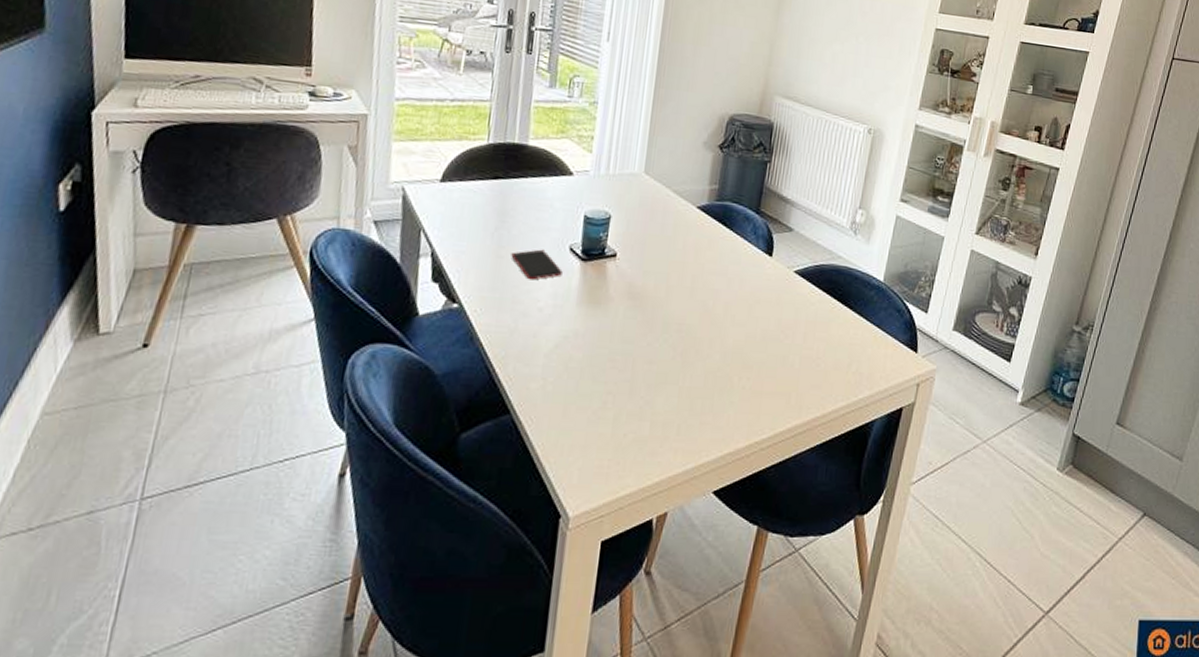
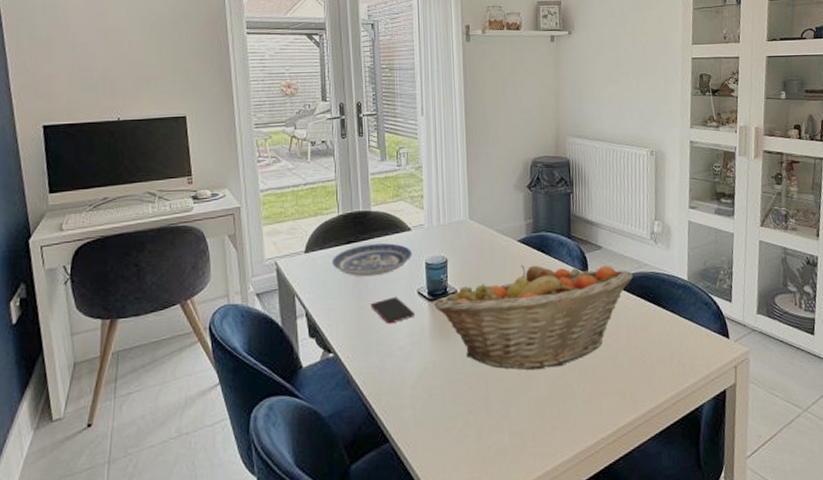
plate: none [471,183,570,222] -> present [331,243,412,277]
fruit basket: none [587,235,824,357] -> present [434,264,634,370]

